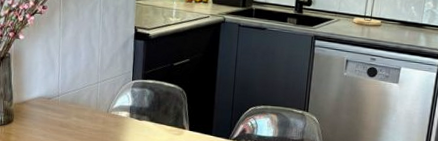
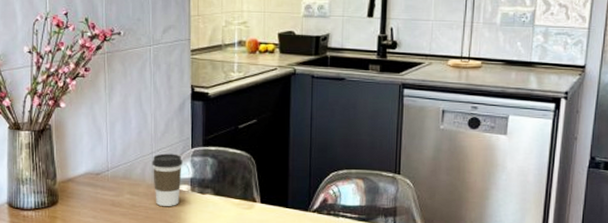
coffee cup: none [97,83,124,129] -> present [152,153,182,206]

